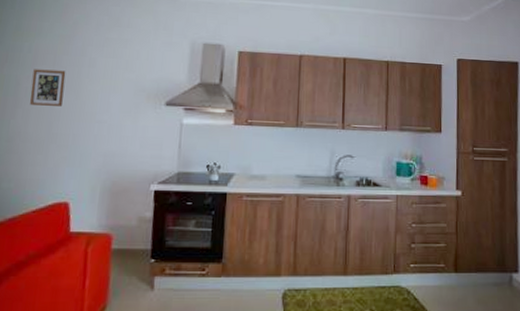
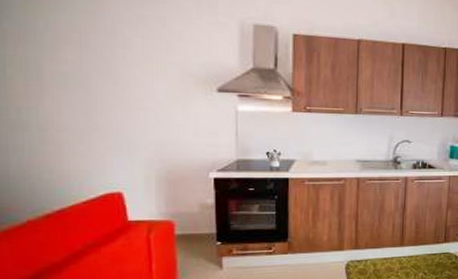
picture frame: present [30,69,66,106] -> none [56,49,98,92]

